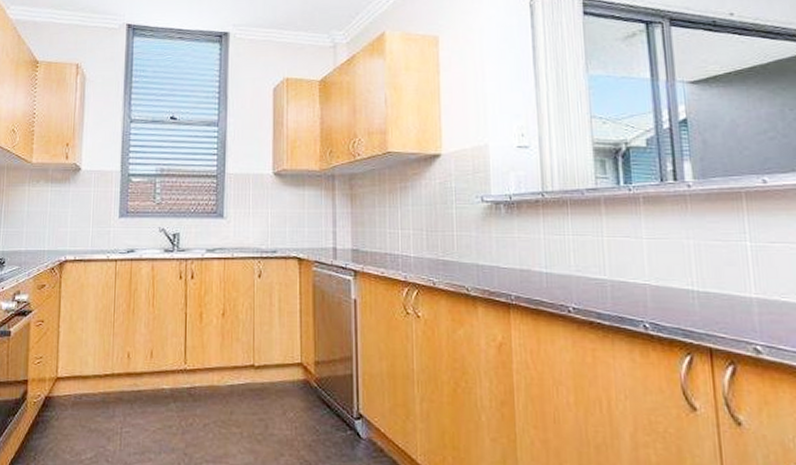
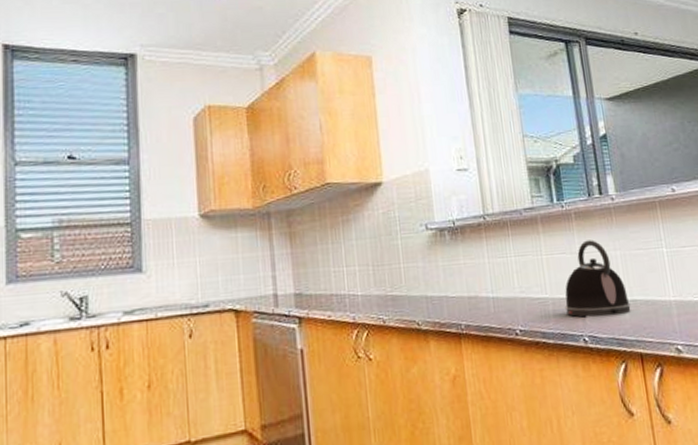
kettle: none [624,226,702,306] -> present [564,240,631,318]

